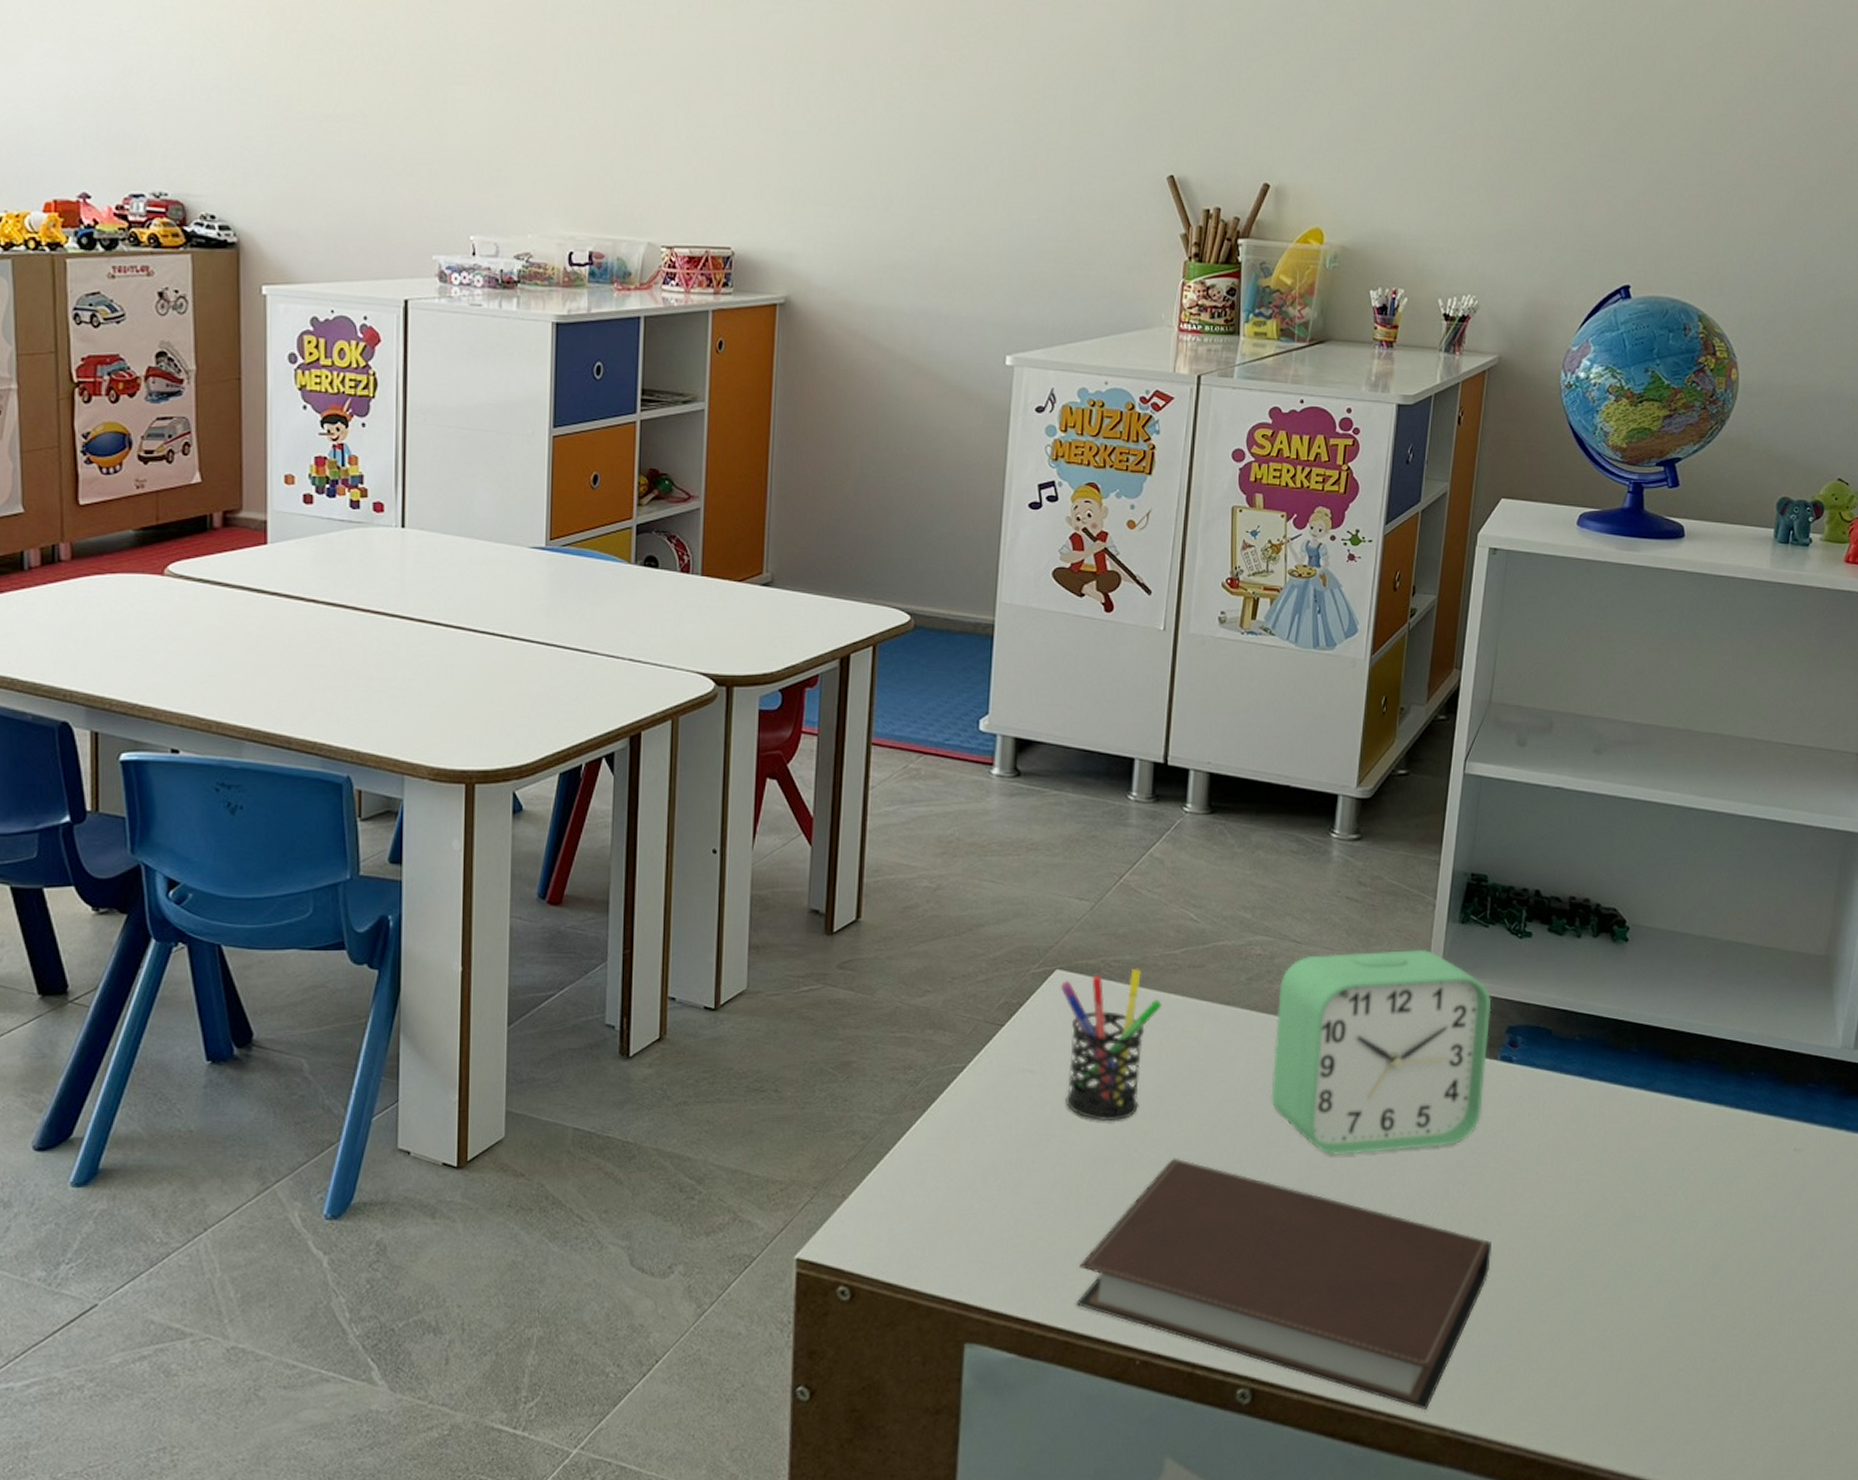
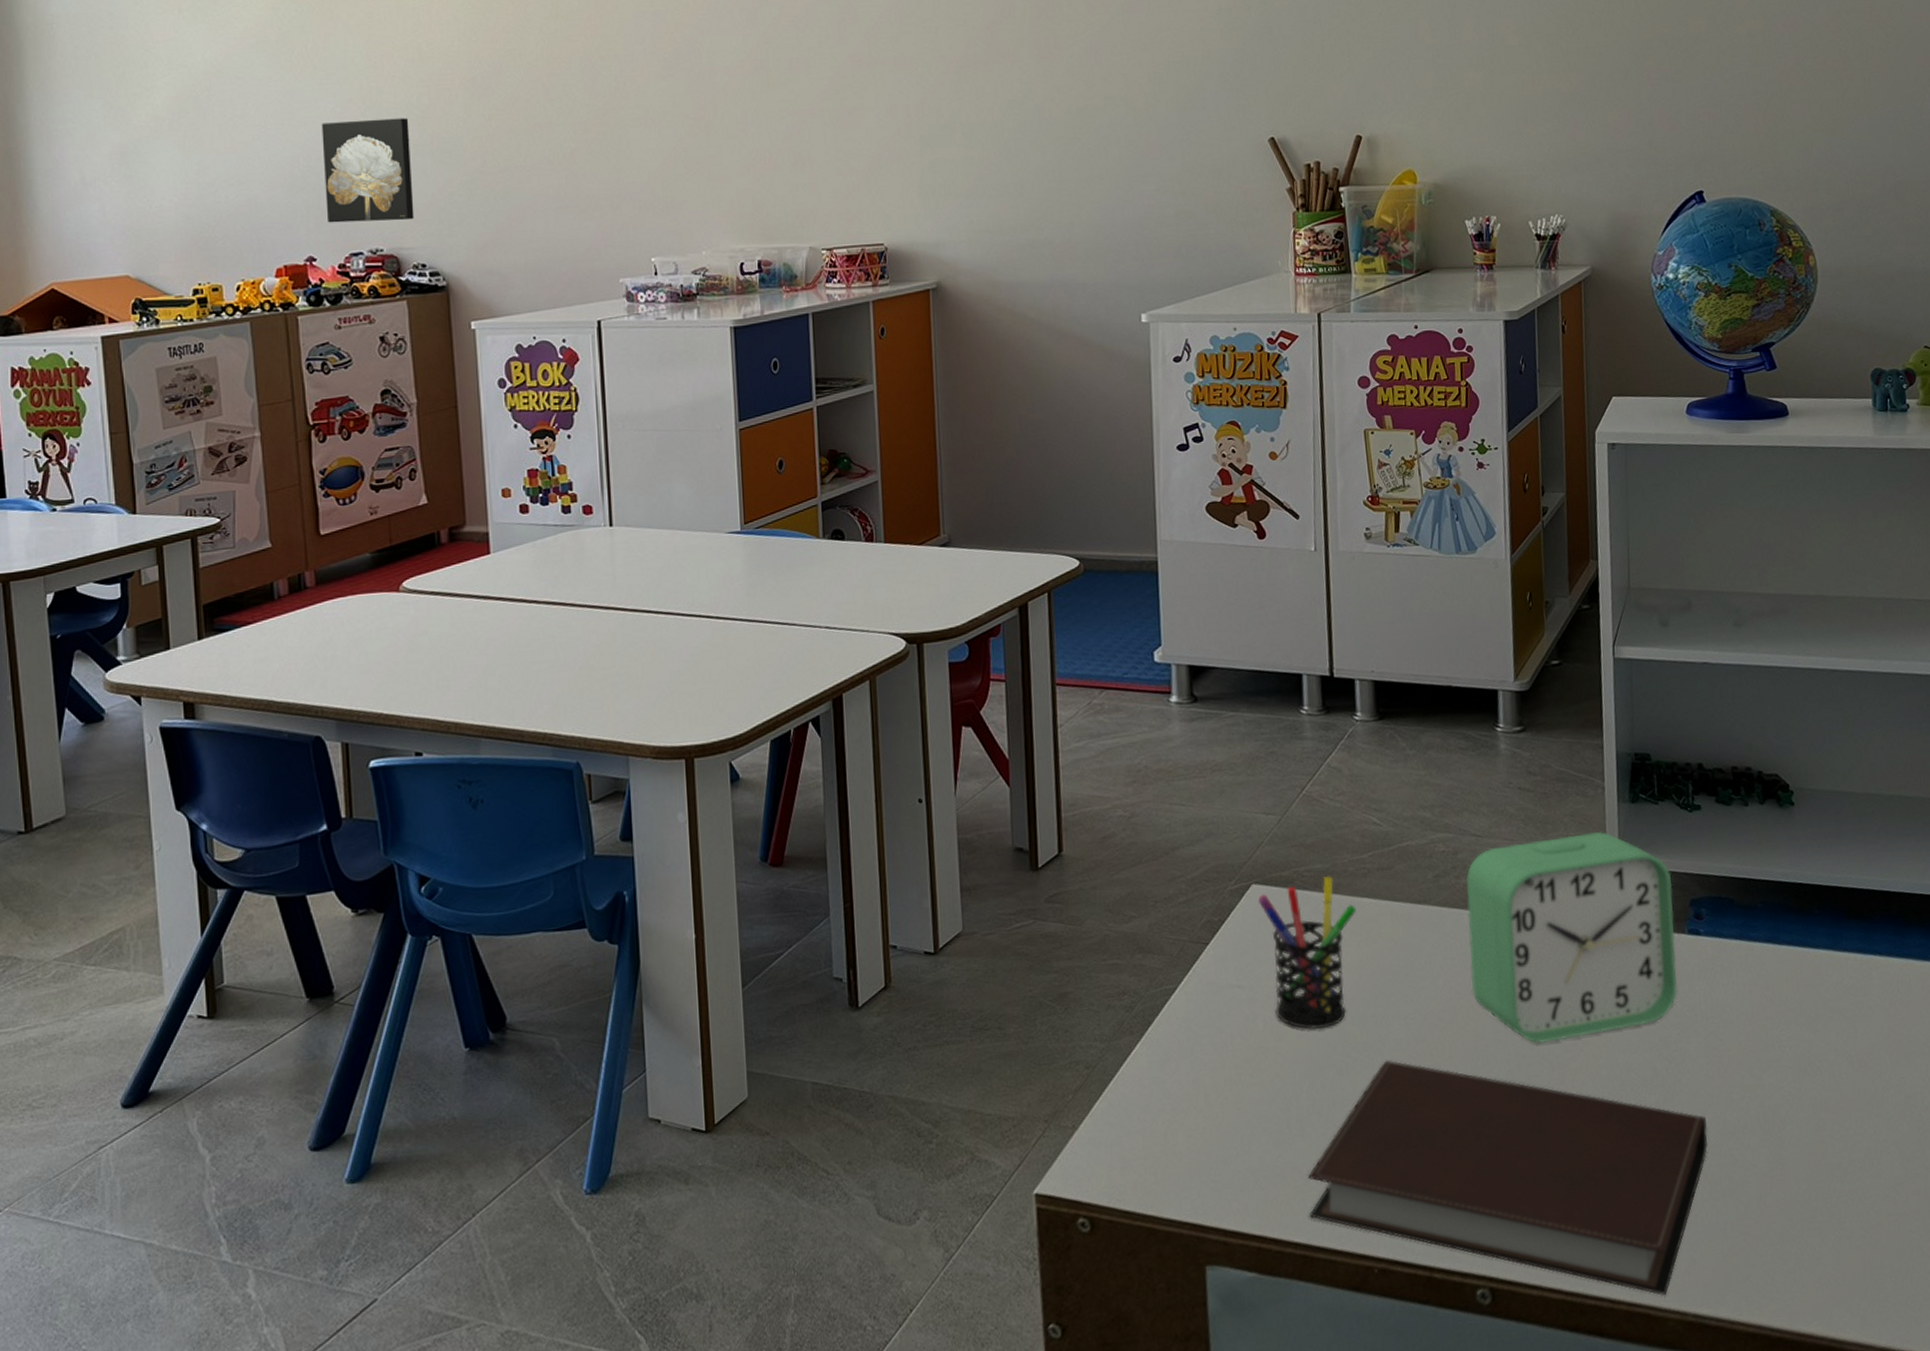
wall art: none [104,41,206,164] -> present [321,118,414,223]

